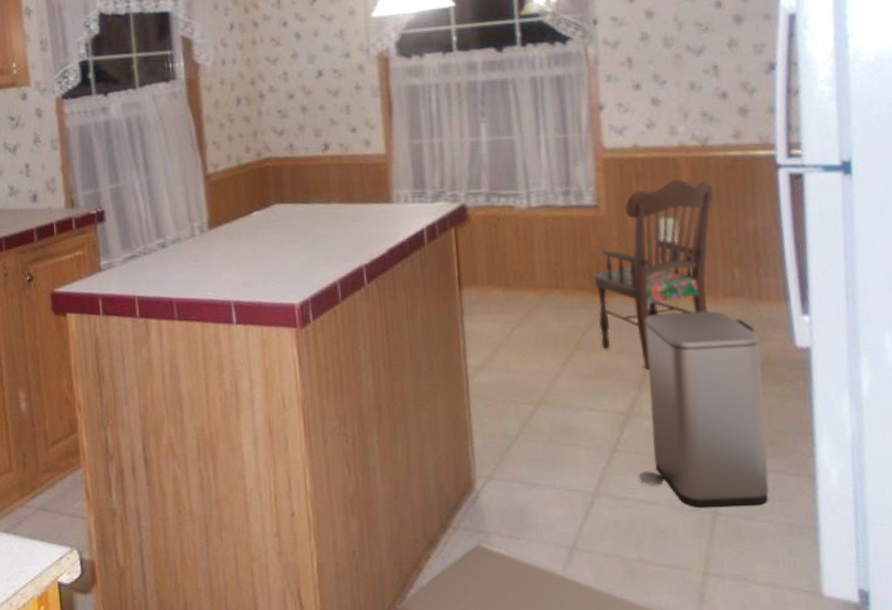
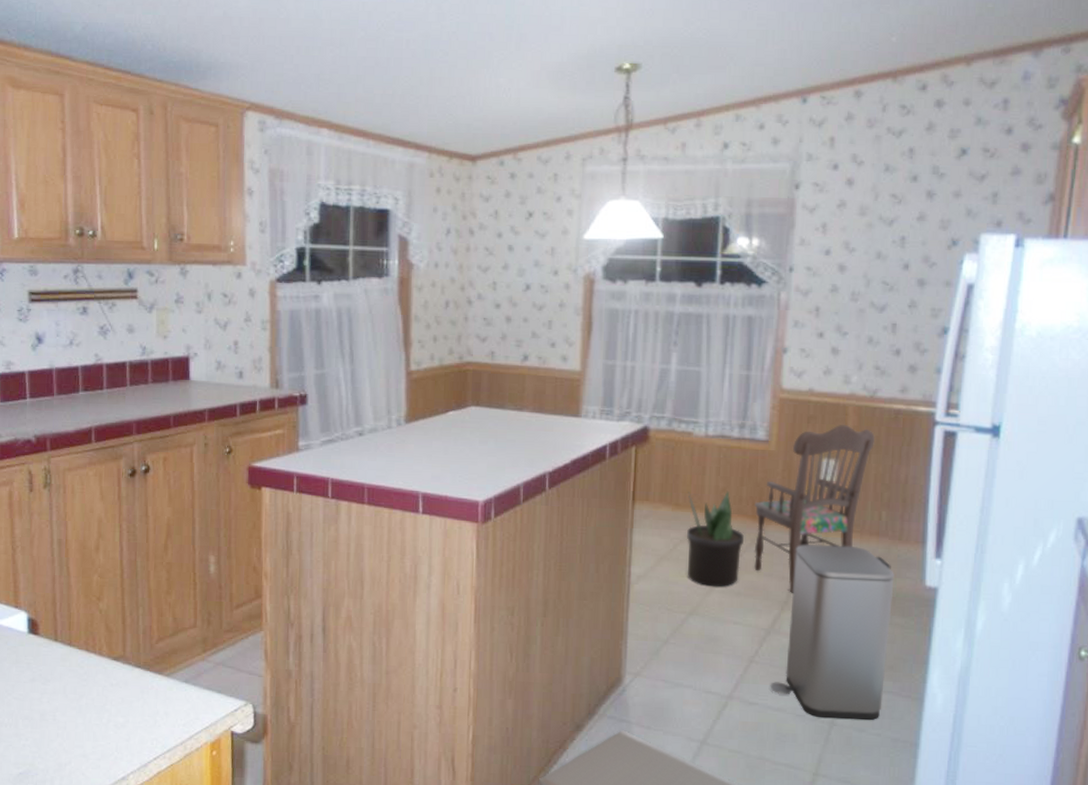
planter: none [517,264,587,371] -> present [687,490,745,586]

